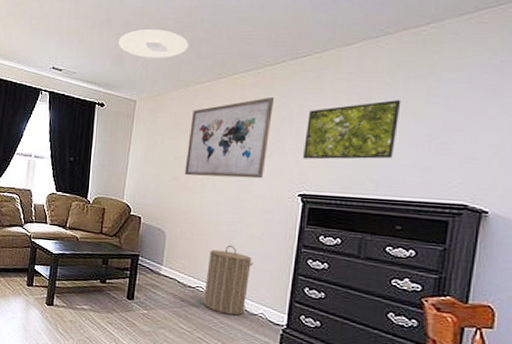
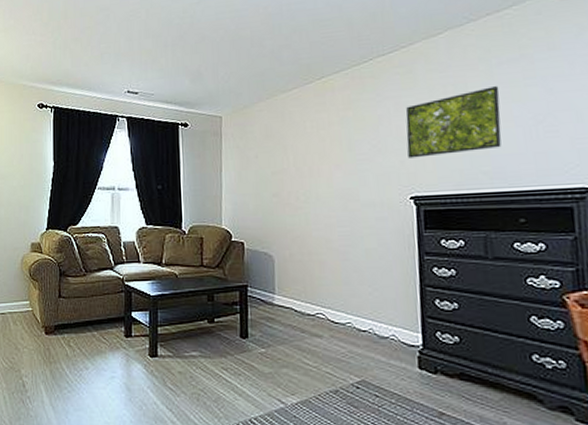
ceiling light: present [119,29,189,58] -> none [195,40,270,71]
wall art: present [184,96,274,179] -> none [283,96,370,191]
laundry hamper: present [203,245,253,316] -> none [325,262,374,342]

